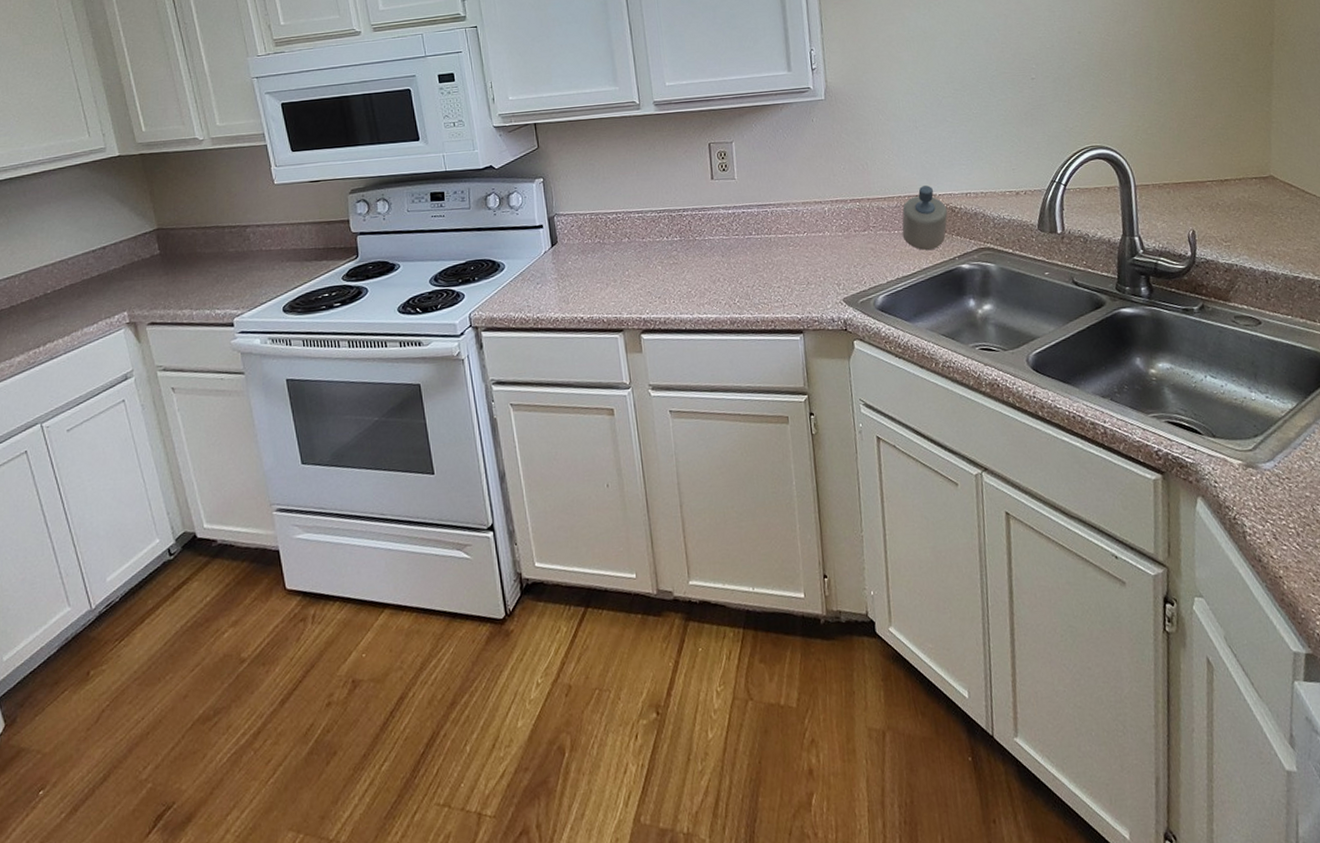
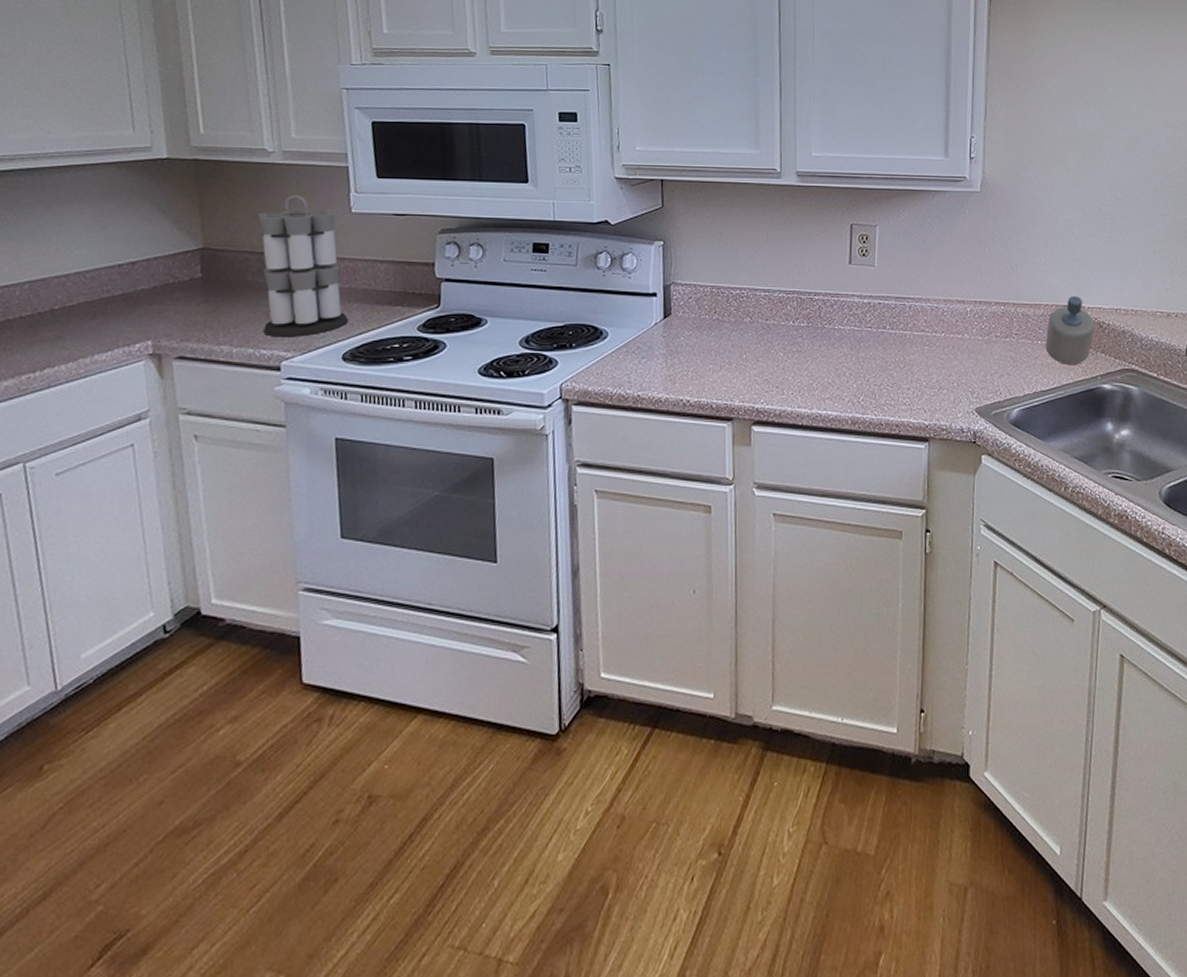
spice rack: none [198,174,284,298] -> present [258,195,349,337]

